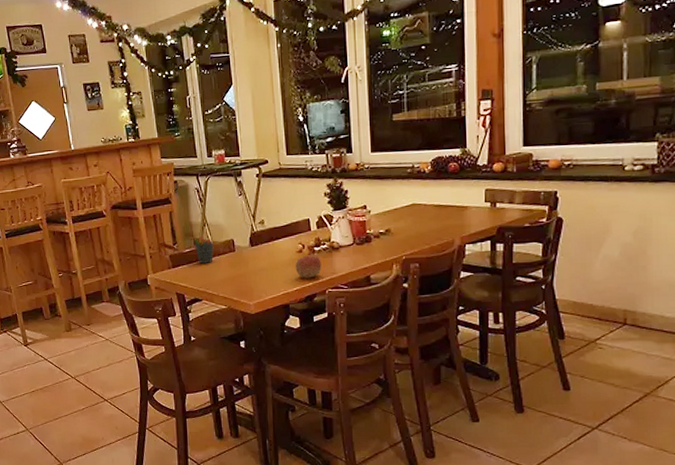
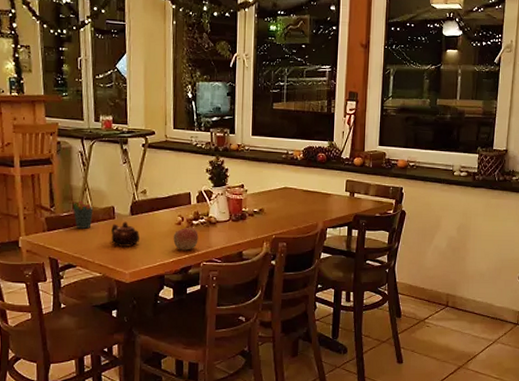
teapot: none [232,253,261,278] -> present [111,221,139,247]

